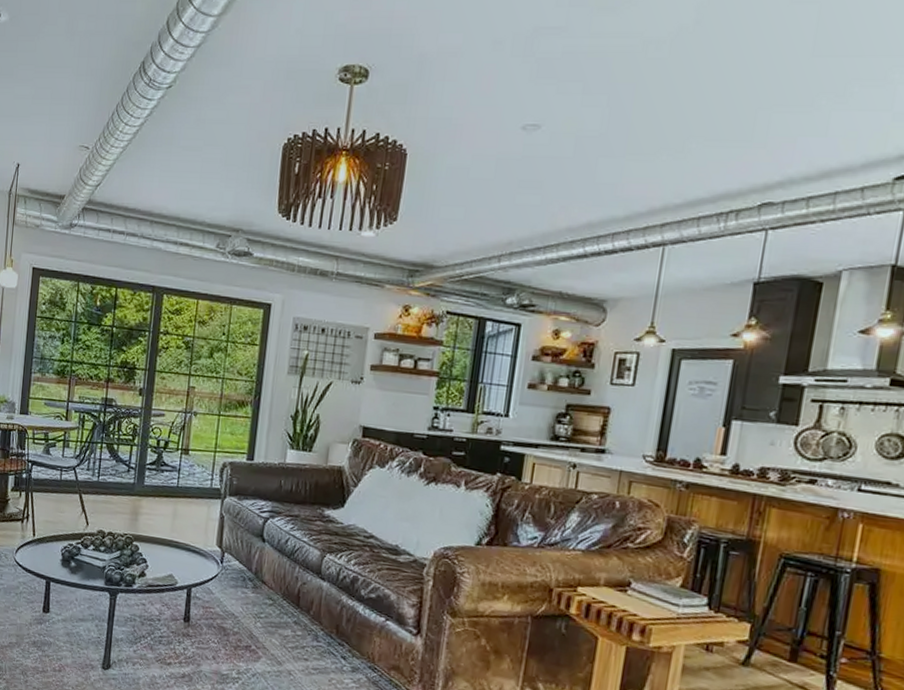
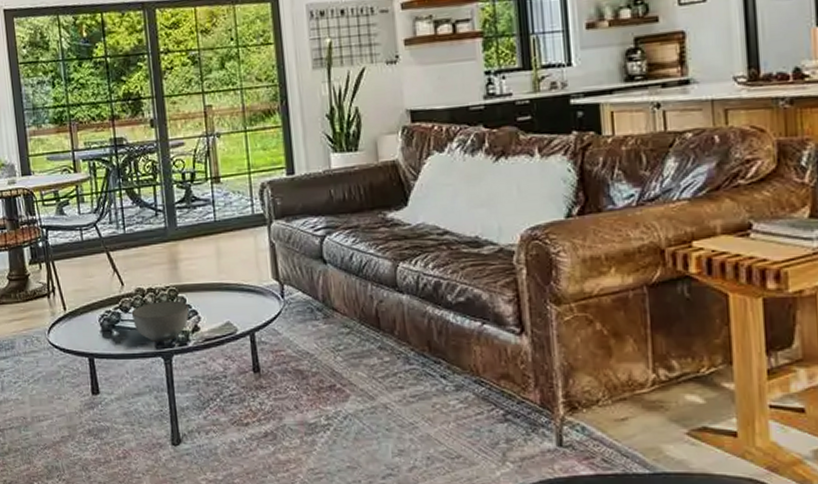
bowl: none [90,544,140,581] -> present [131,300,189,343]

